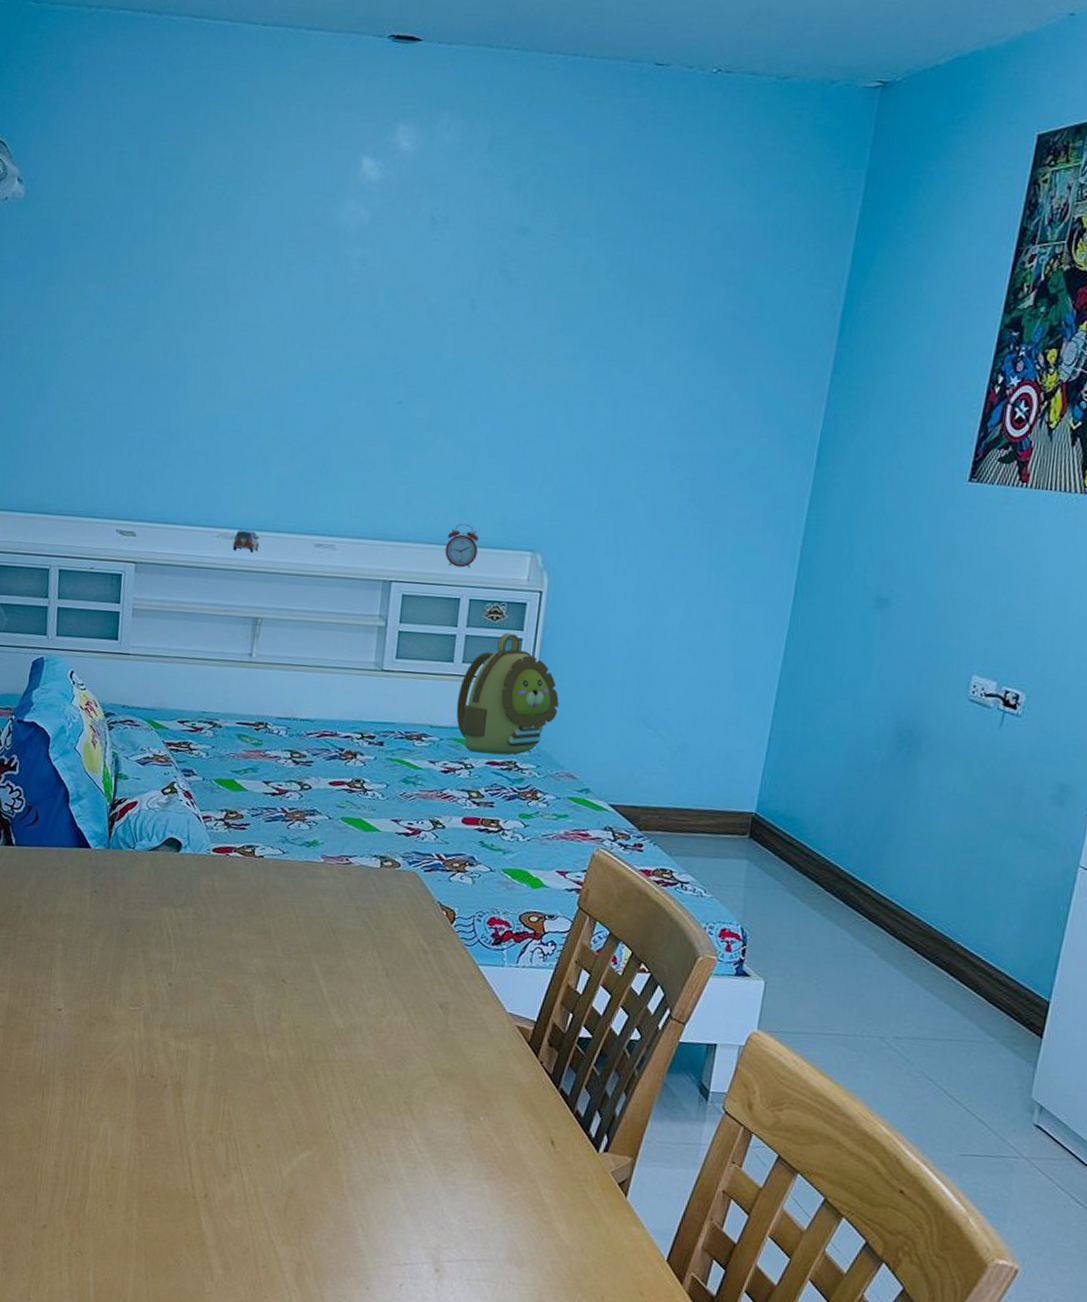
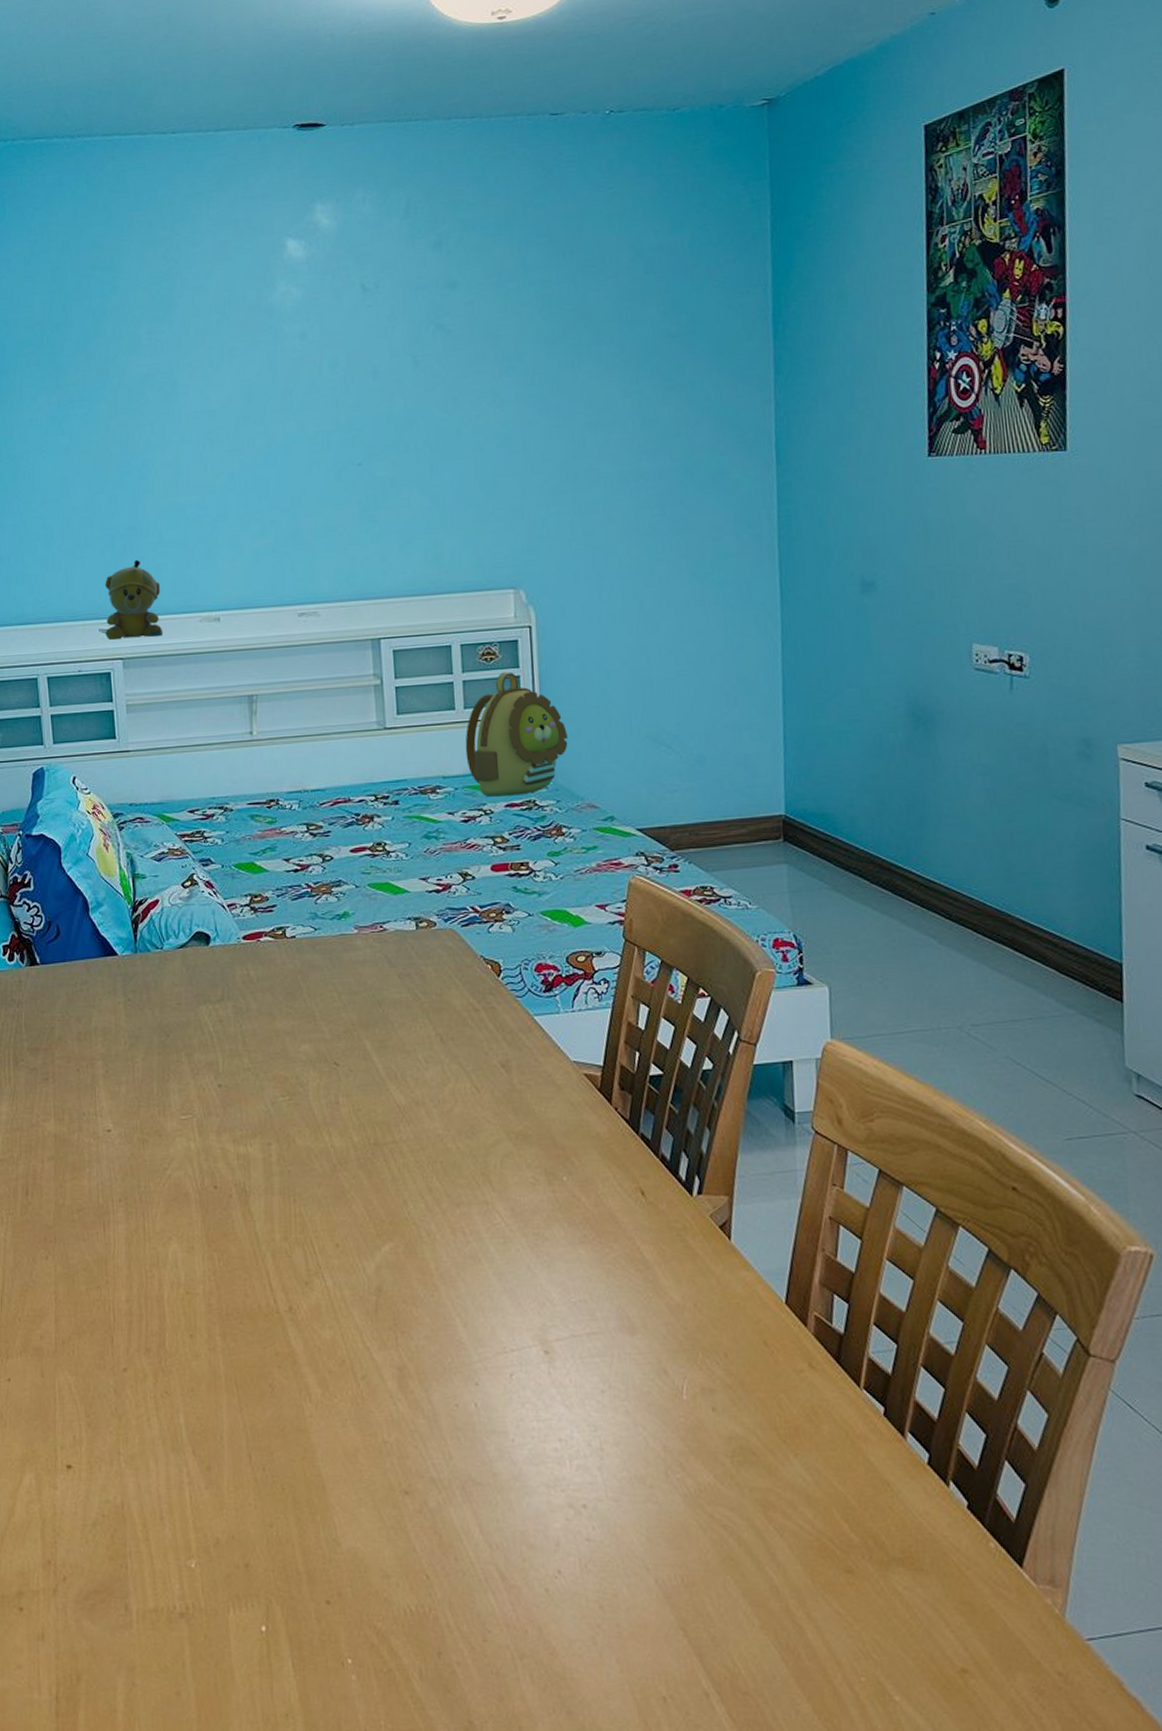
stuffed bear: none [122,465,184,547] -> present [105,559,164,641]
toy car: present [232,530,260,554] -> none [217,610,243,633]
alarm clock: present [445,523,479,568] -> none [428,571,461,616]

